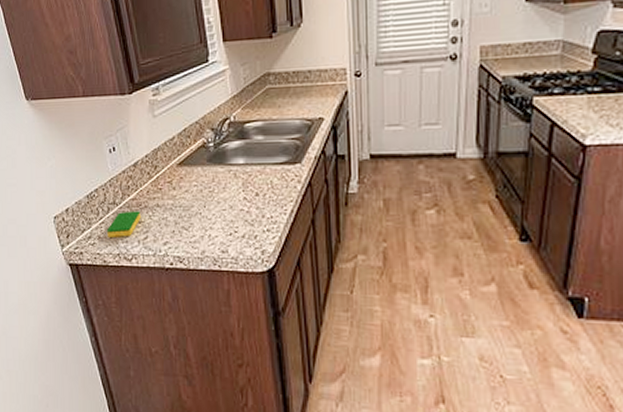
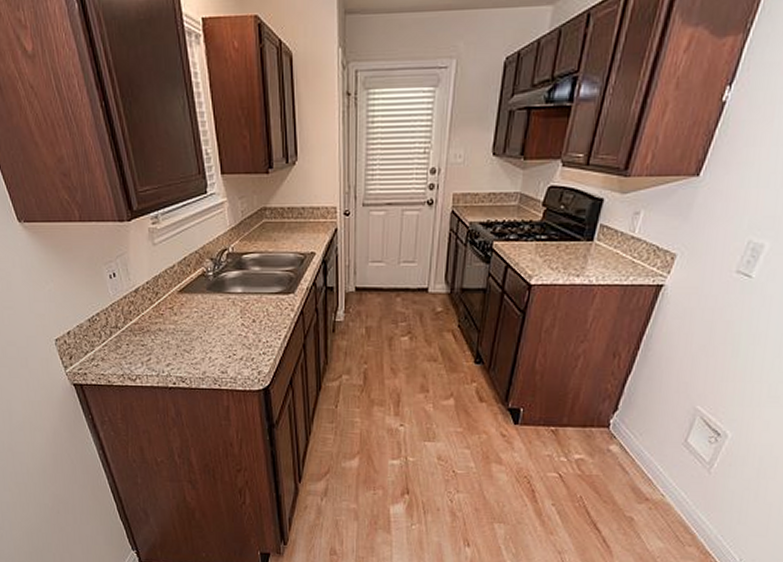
dish sponge: present [106,211,141,239] -> none [109,334,144,360]

